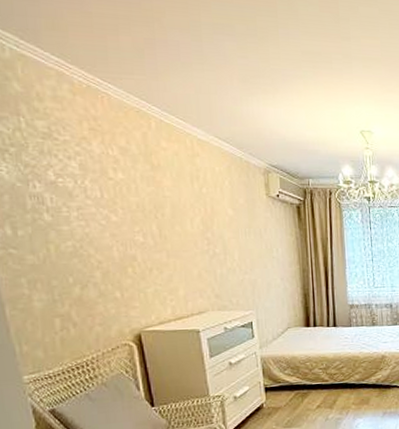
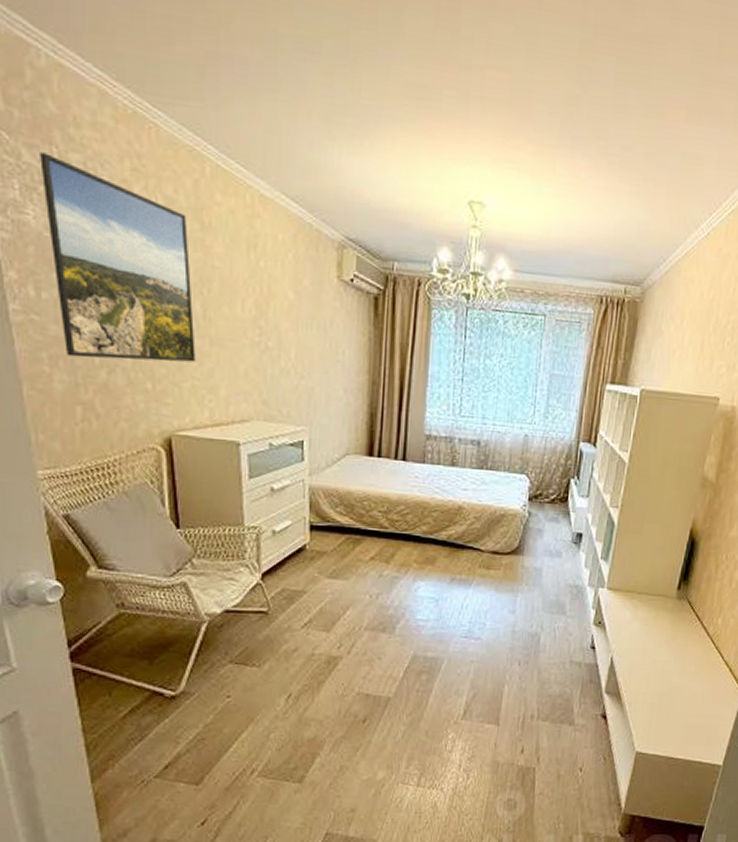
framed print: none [9,122,156,279] -> present [40,152,196,363]

